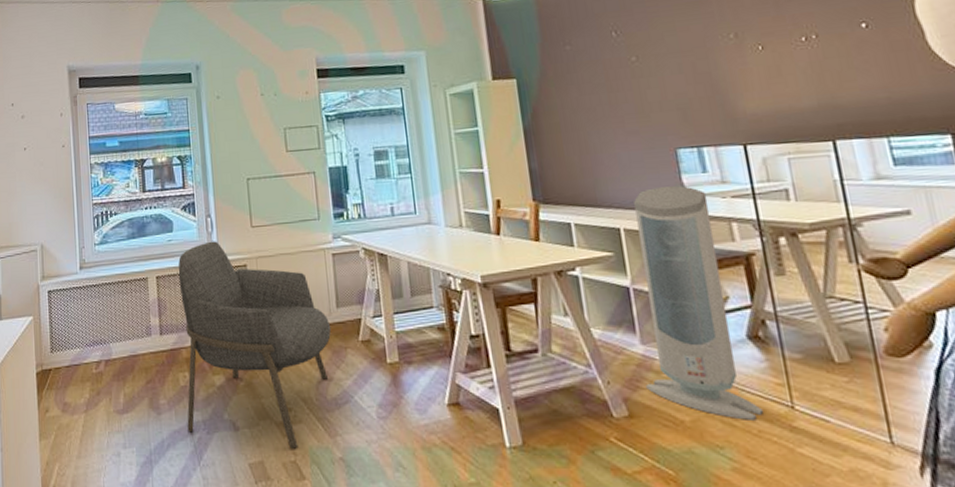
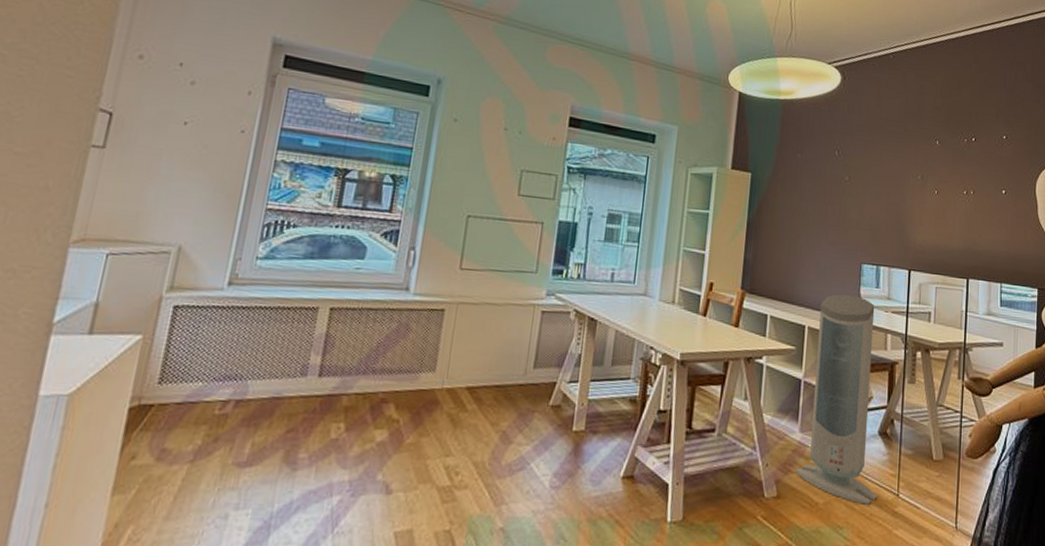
armchair: present [178,241,332,449] -> none [327,277,523,517]

